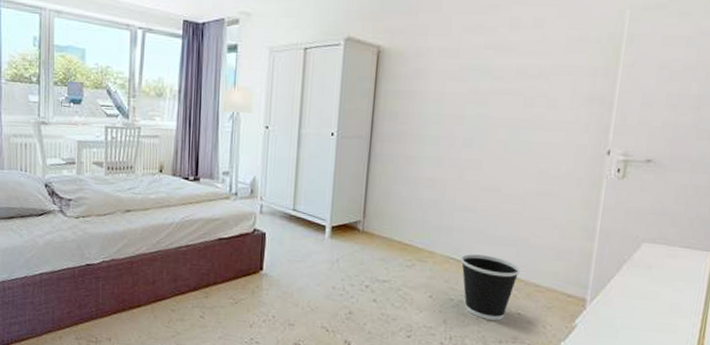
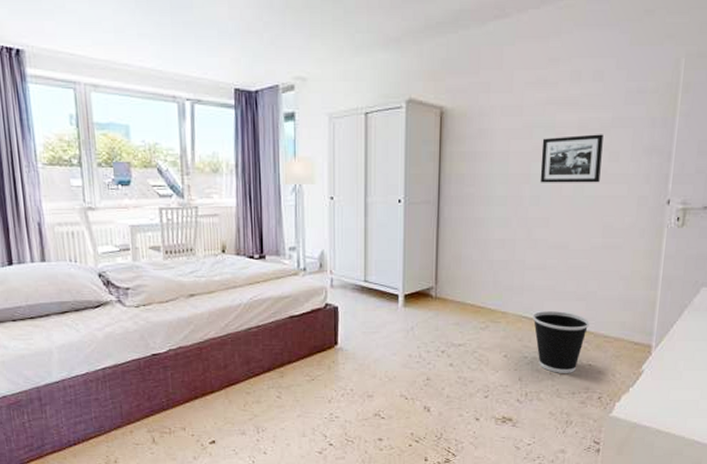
picture frame: none [474,80,542,129] -> present [540,134,603,183]

